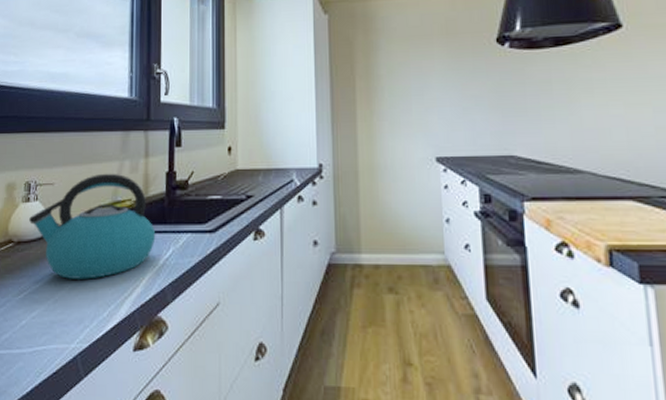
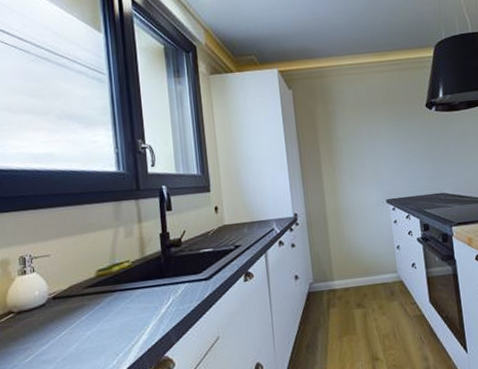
kettle: present [29,173,156,279] -> none [28,239,156,338]

